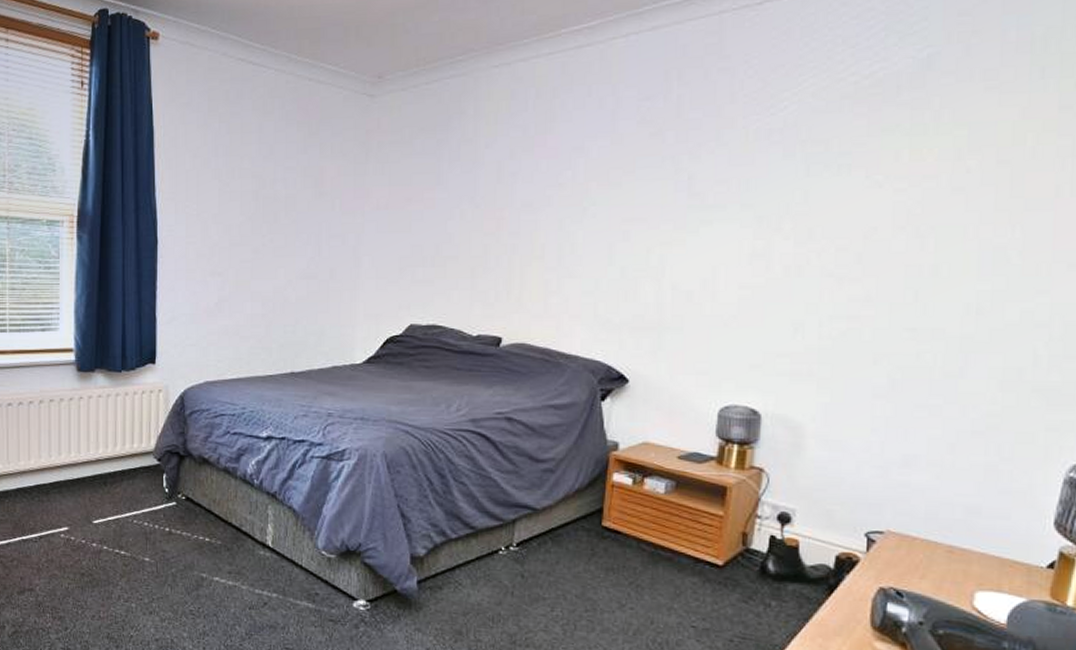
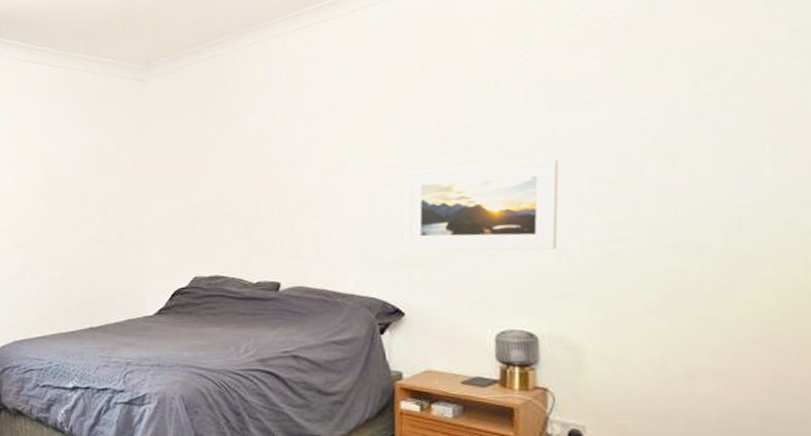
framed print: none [637,225,808,323] -> present [404,159,559,250]

